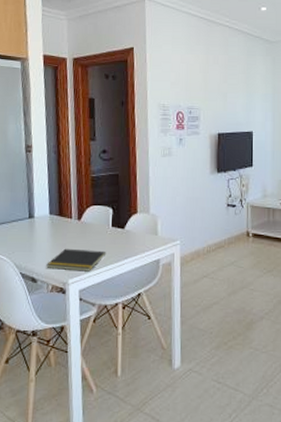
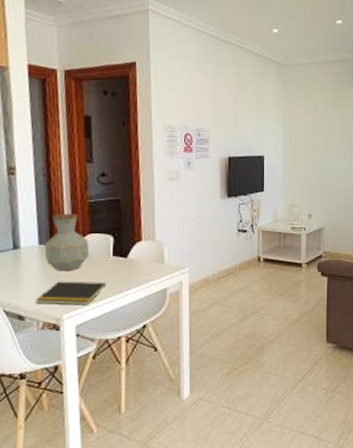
vase: none [54,186,92,240] -> present [44,213,90,271]

